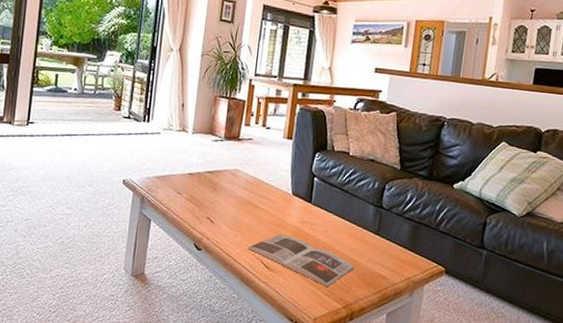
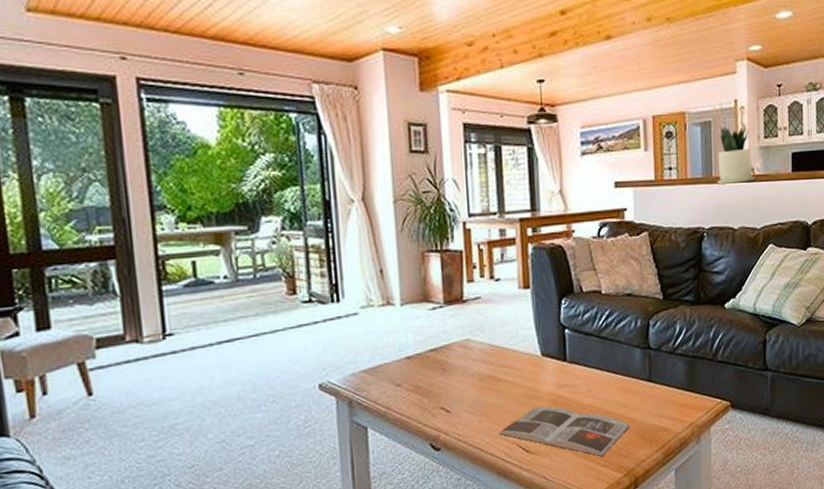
planter: none [462,38,499,87] -> present [716,124,756,185]

